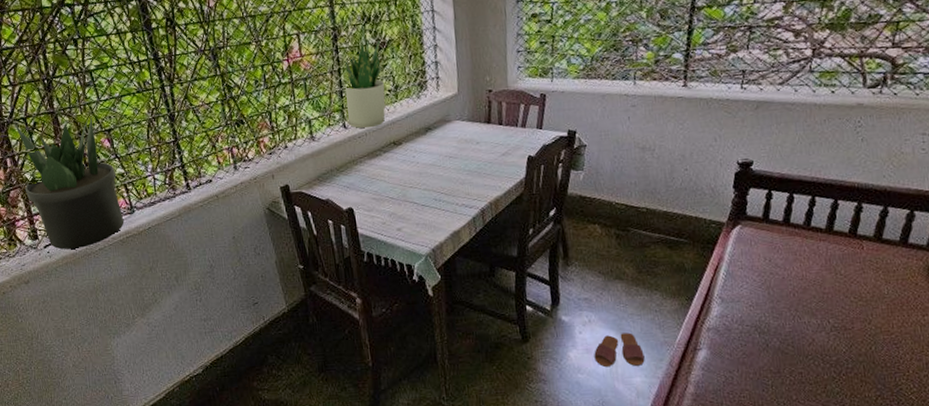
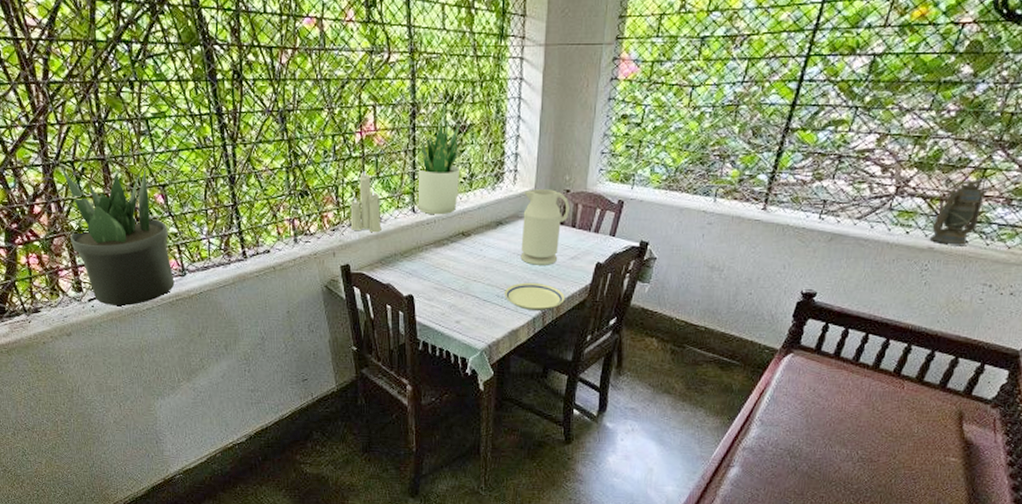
candle: none [284,95,316,152] -> present [350,171,382,233]
plate: none [441,182,502,211] -> present [505,282,565,311]
water jug: none [448,91,495,166] -> present [520,189,570,265]
slippers: present [594,332,645,366] -> none [632,444,680,476]
lantern: none [850,34,904,100] -> present [927,181,987,246]

